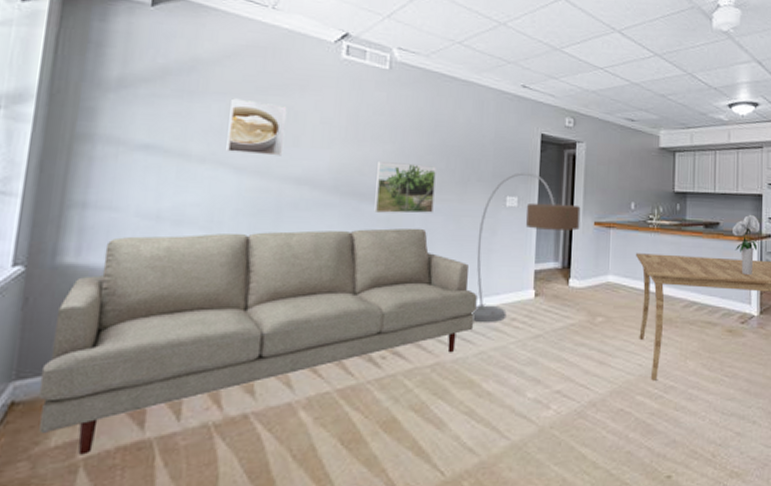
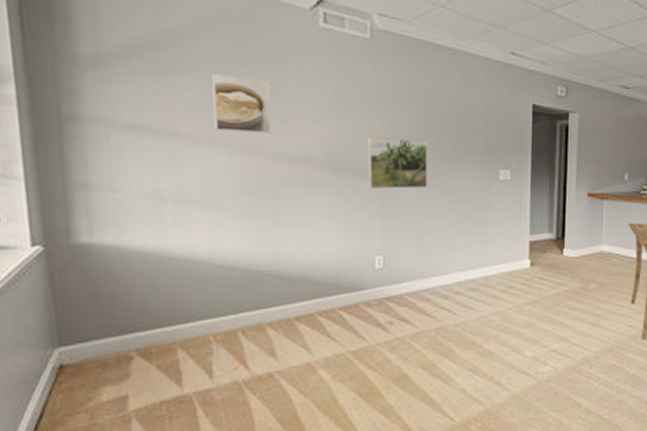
sofa: present [38,228,477,455] -> none [80,203,475,408]
floor lamp: present [471,172,581,322] -> none [470,145,574,290]

